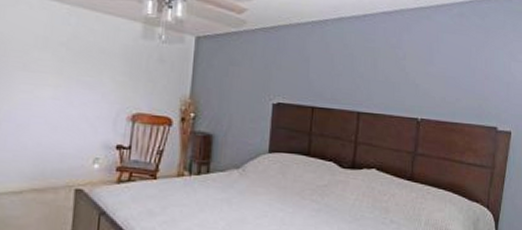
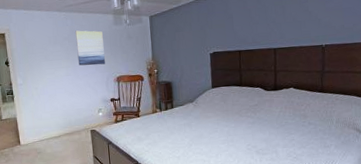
wall art: none [75,35,122,92] -> present [75,30,105,66]

